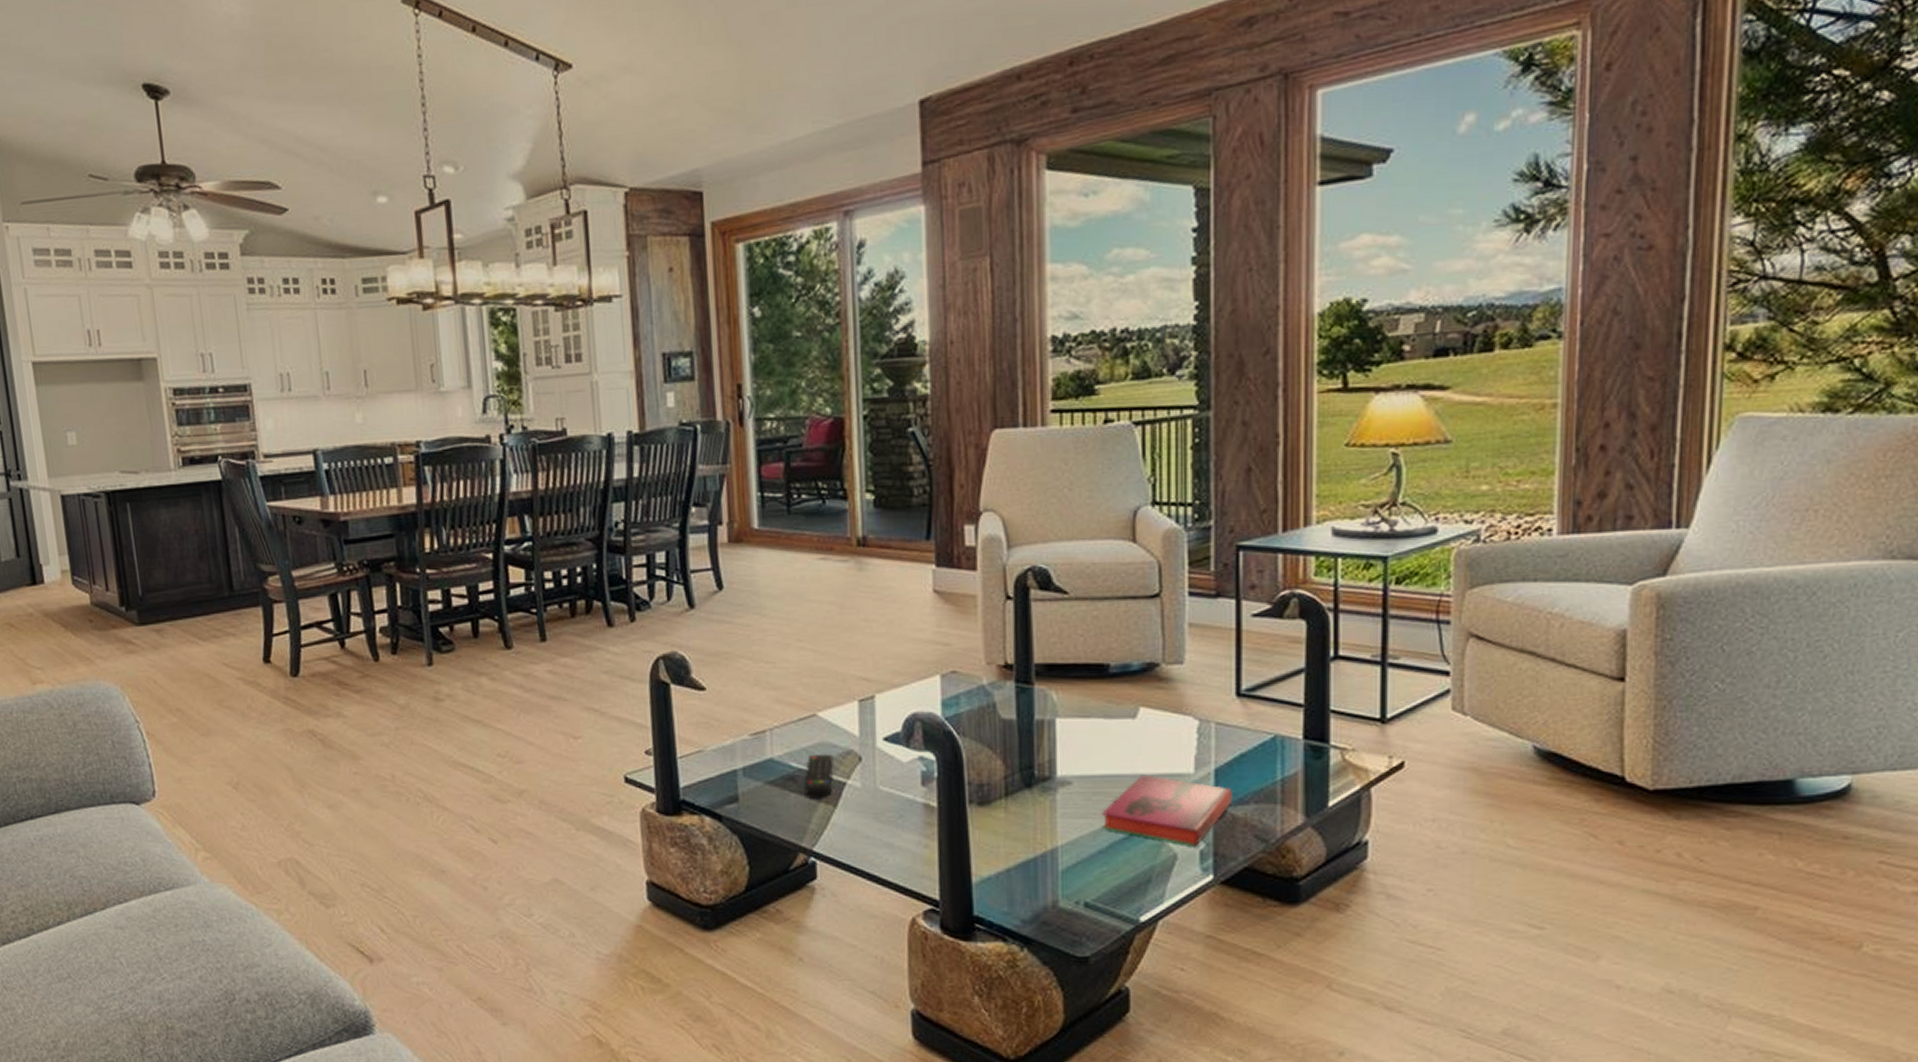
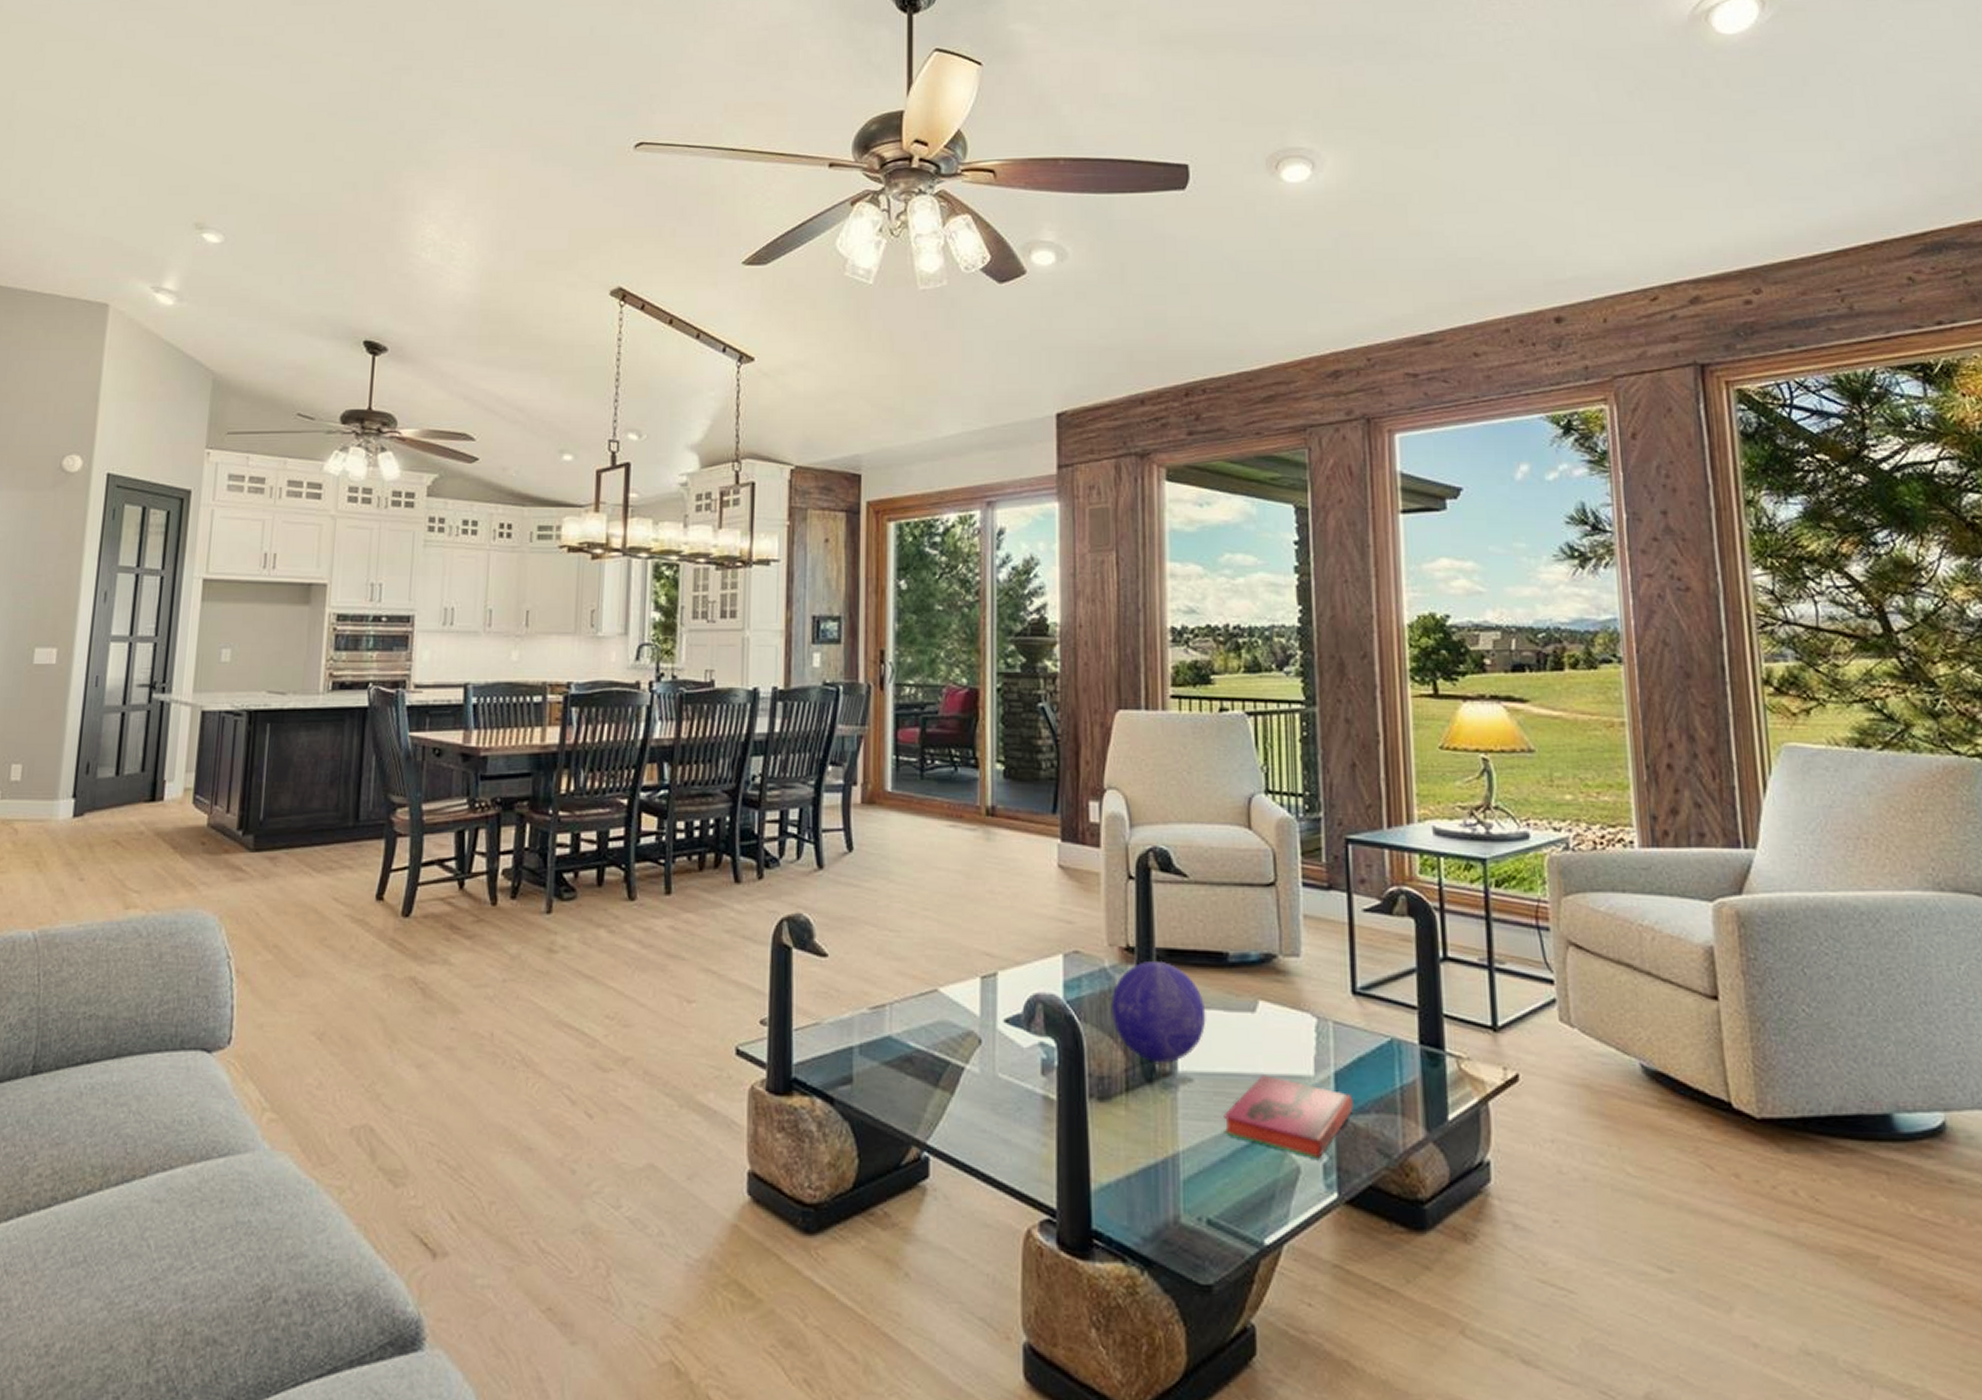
remote control: present [804,754,833,798] -> none [921,1033,952,1084]
decorative ball: none [990,675,1086,769] -> present [1112,960,1206,1063]

